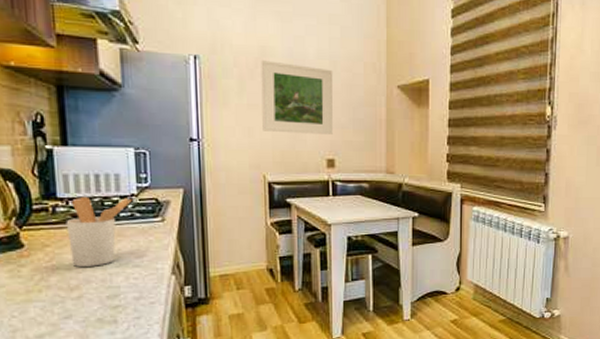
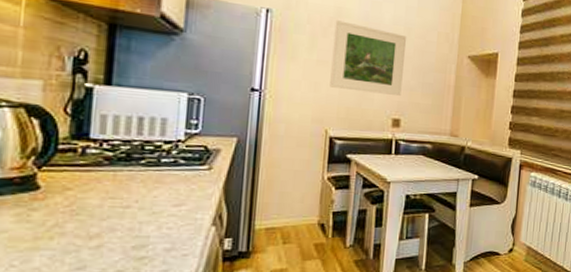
utensil holder: present [65,196,133,267] -> none [95,139,178,214]

